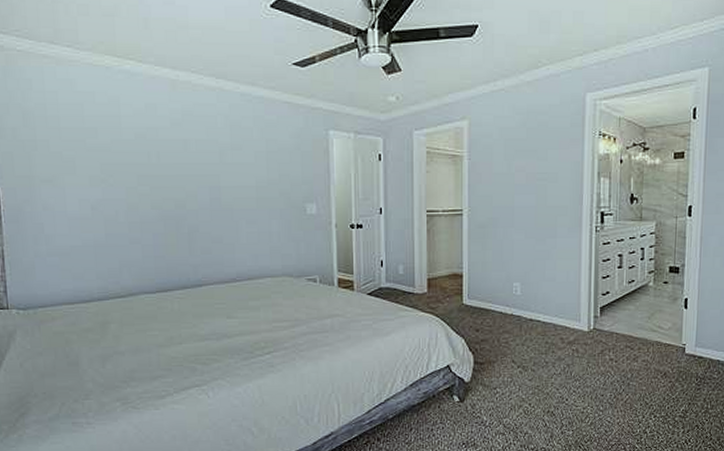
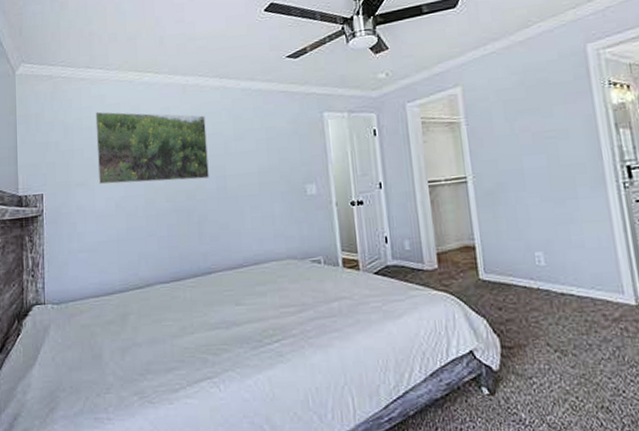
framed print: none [63,98,201,188] -> present [95,111,209,185]

